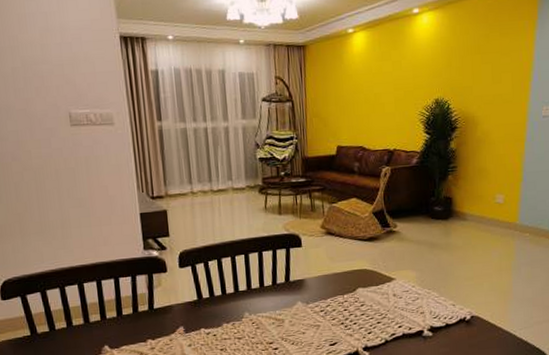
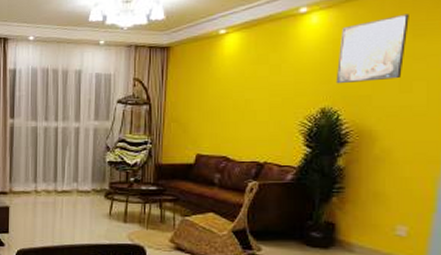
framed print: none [445,15,496,77] -> present [335,14,409,84]

